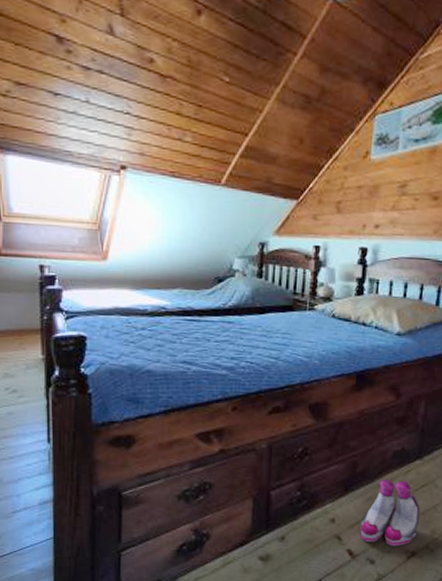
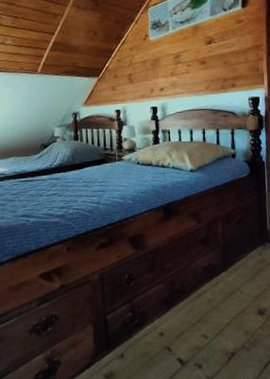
boots: present [360,480,420,547] -> none [185,292,233,350]

